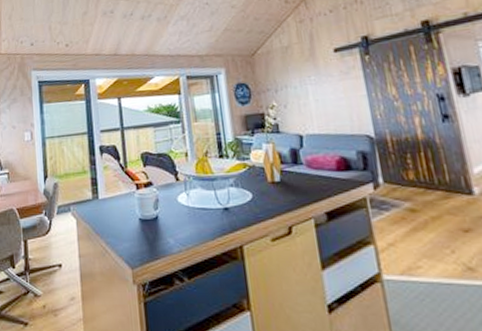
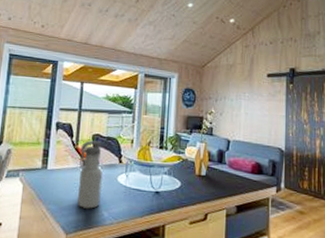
water bottle: none [129,160,163,238] -> present [77,140,103,209]

